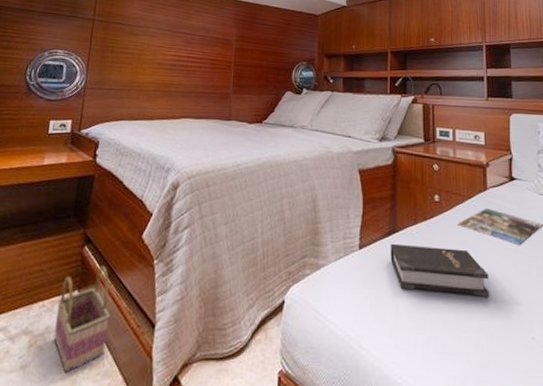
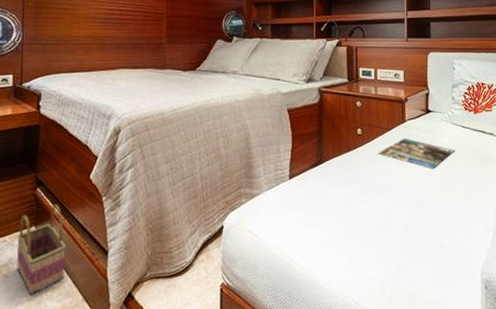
hardback book: present [390,243,490,297] -> none [317,172,406,214]

